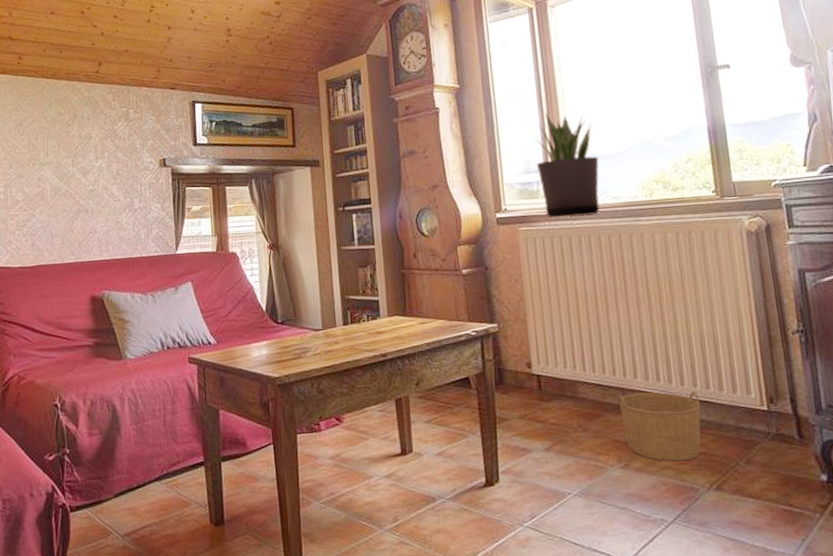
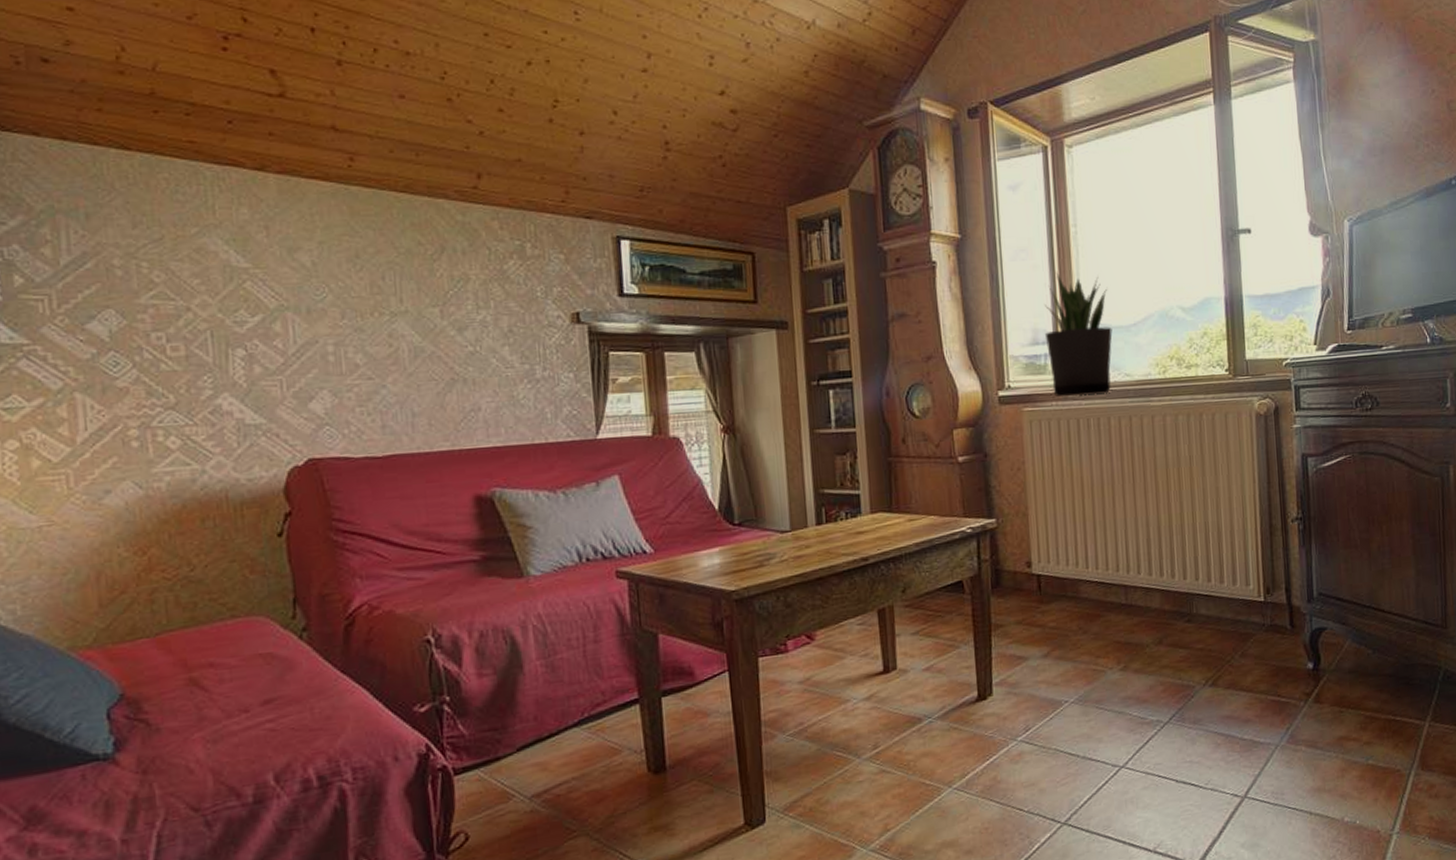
basket: present [617,391,702,462] -> none [1120,584,1202,660]

